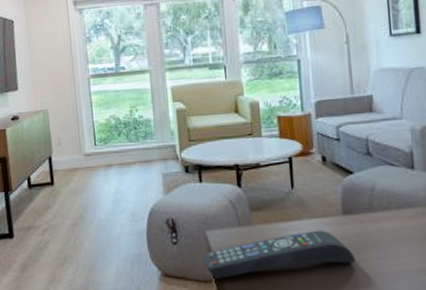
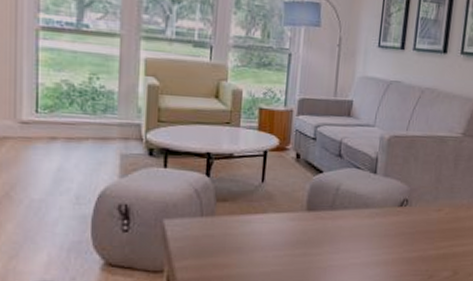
remote control: present [203,230,357,279] -> none [156,224,312,269]

